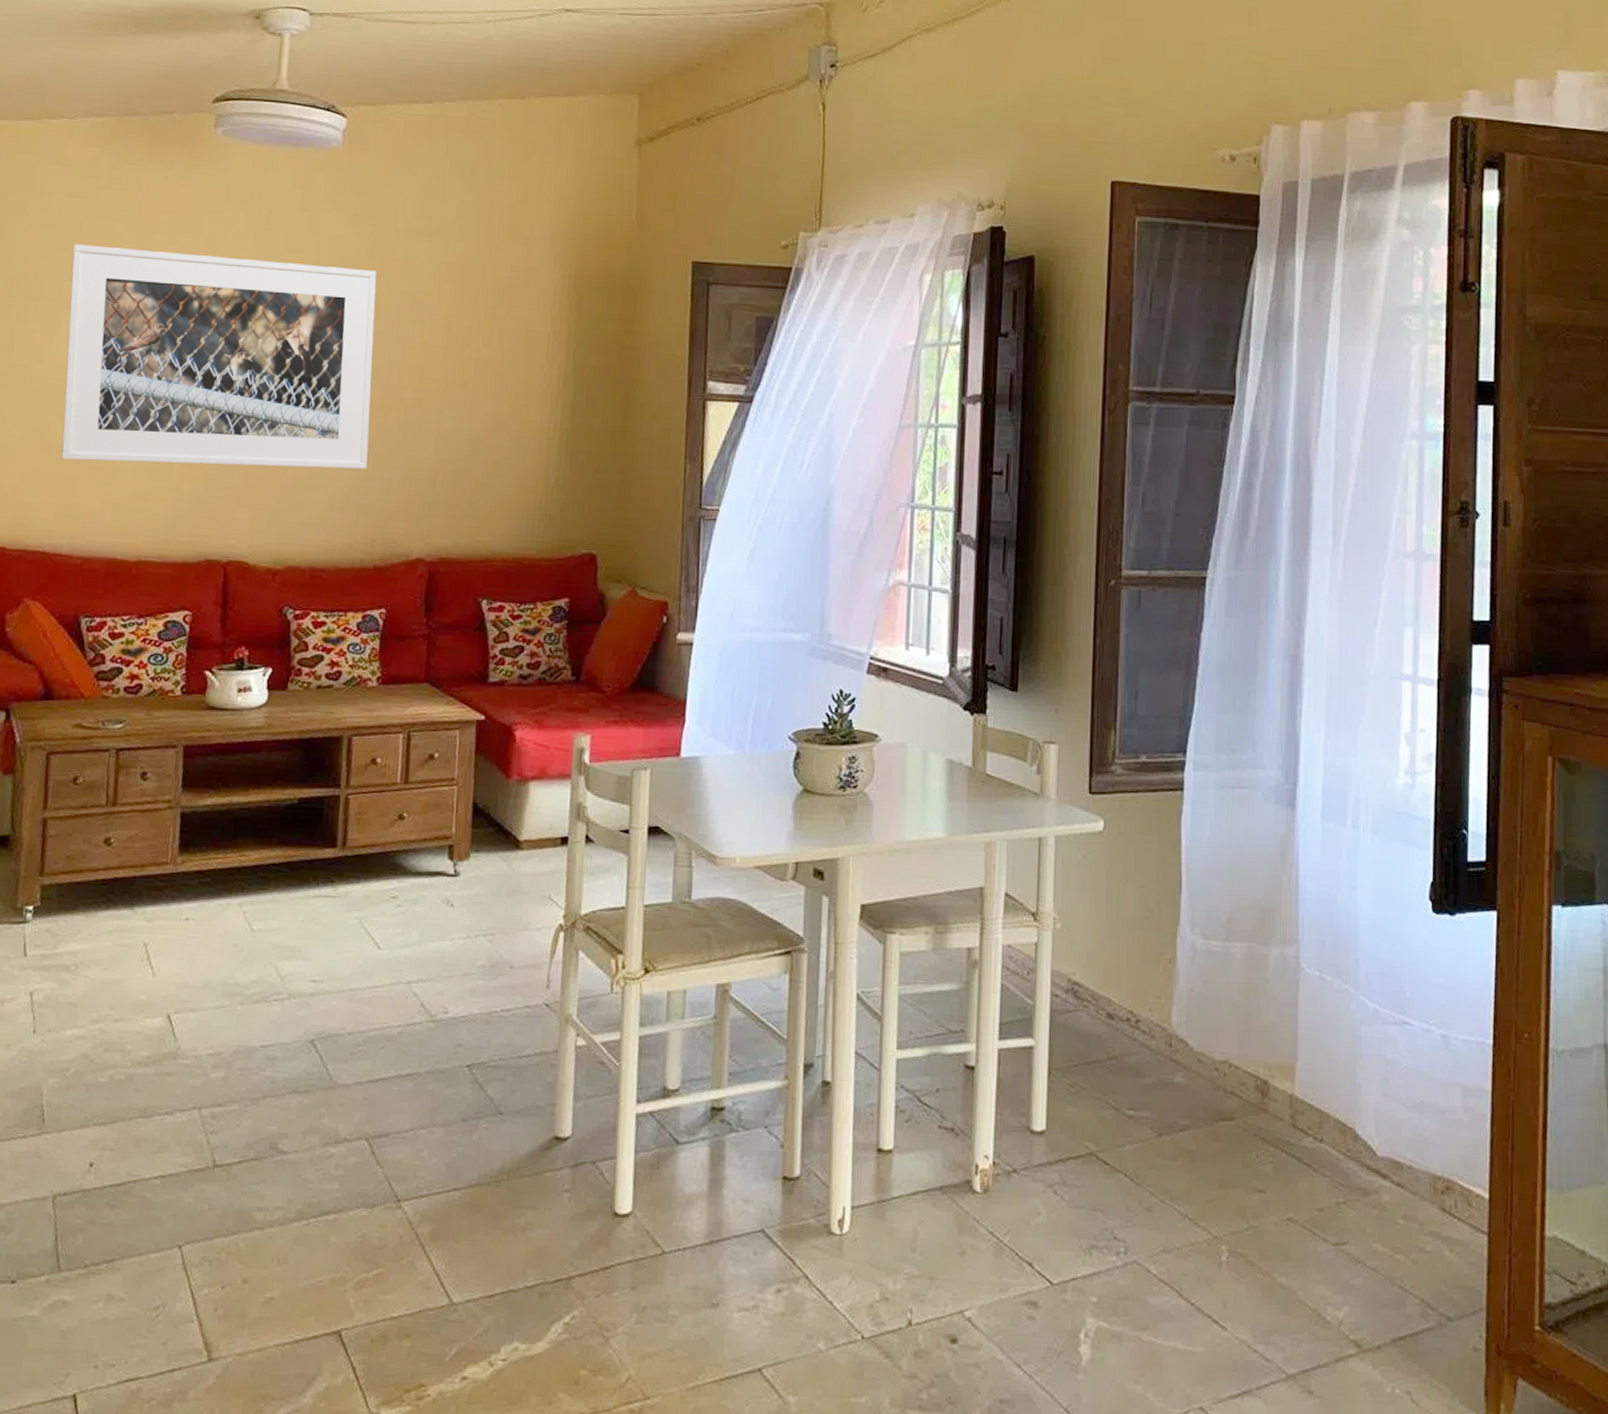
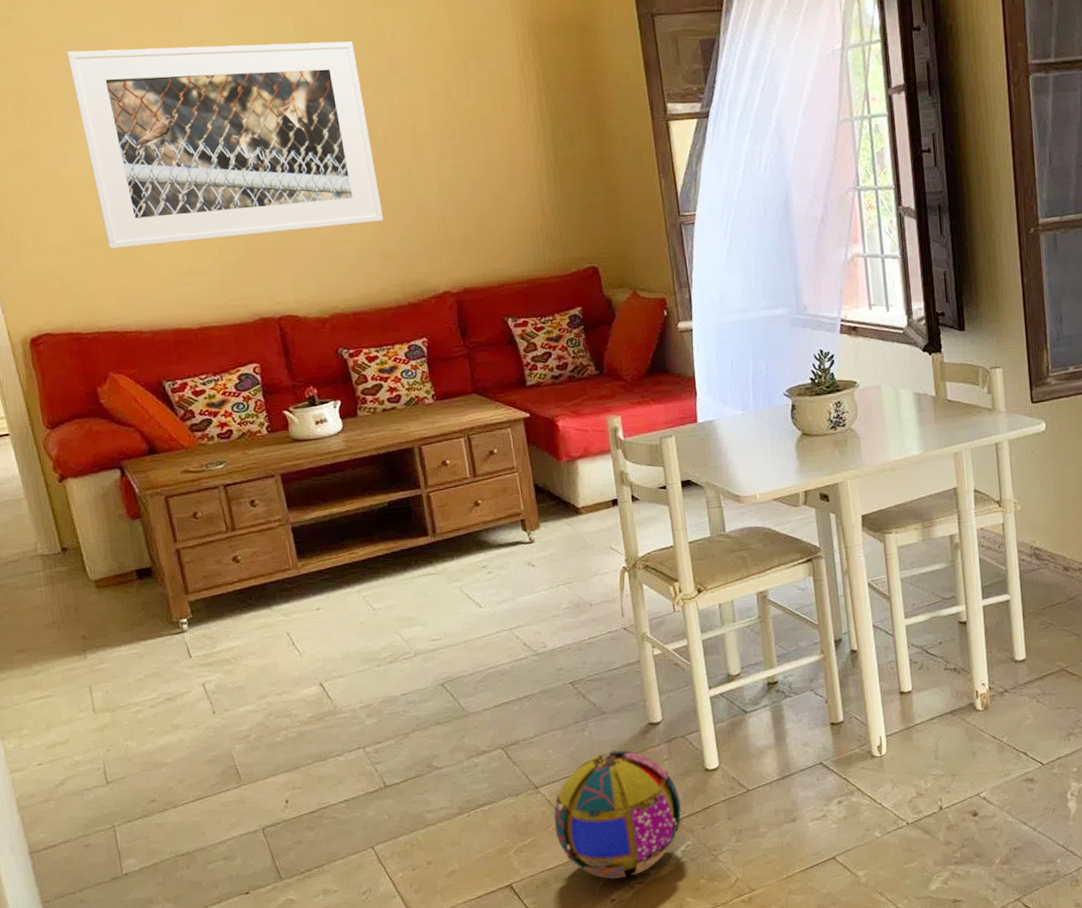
ball: none [409,1167,575,1349] -> present [553,750,681,880]

